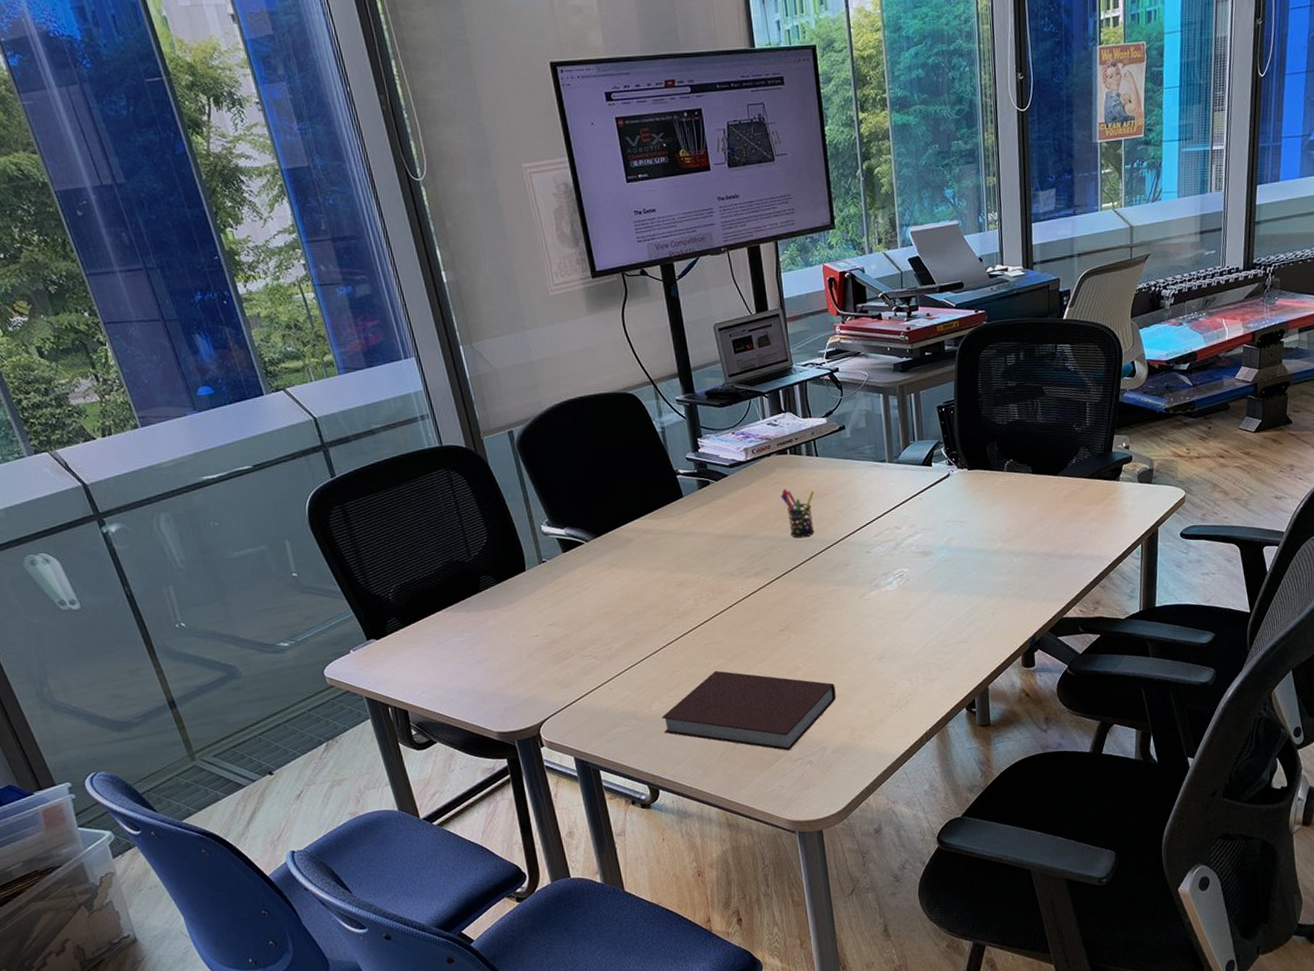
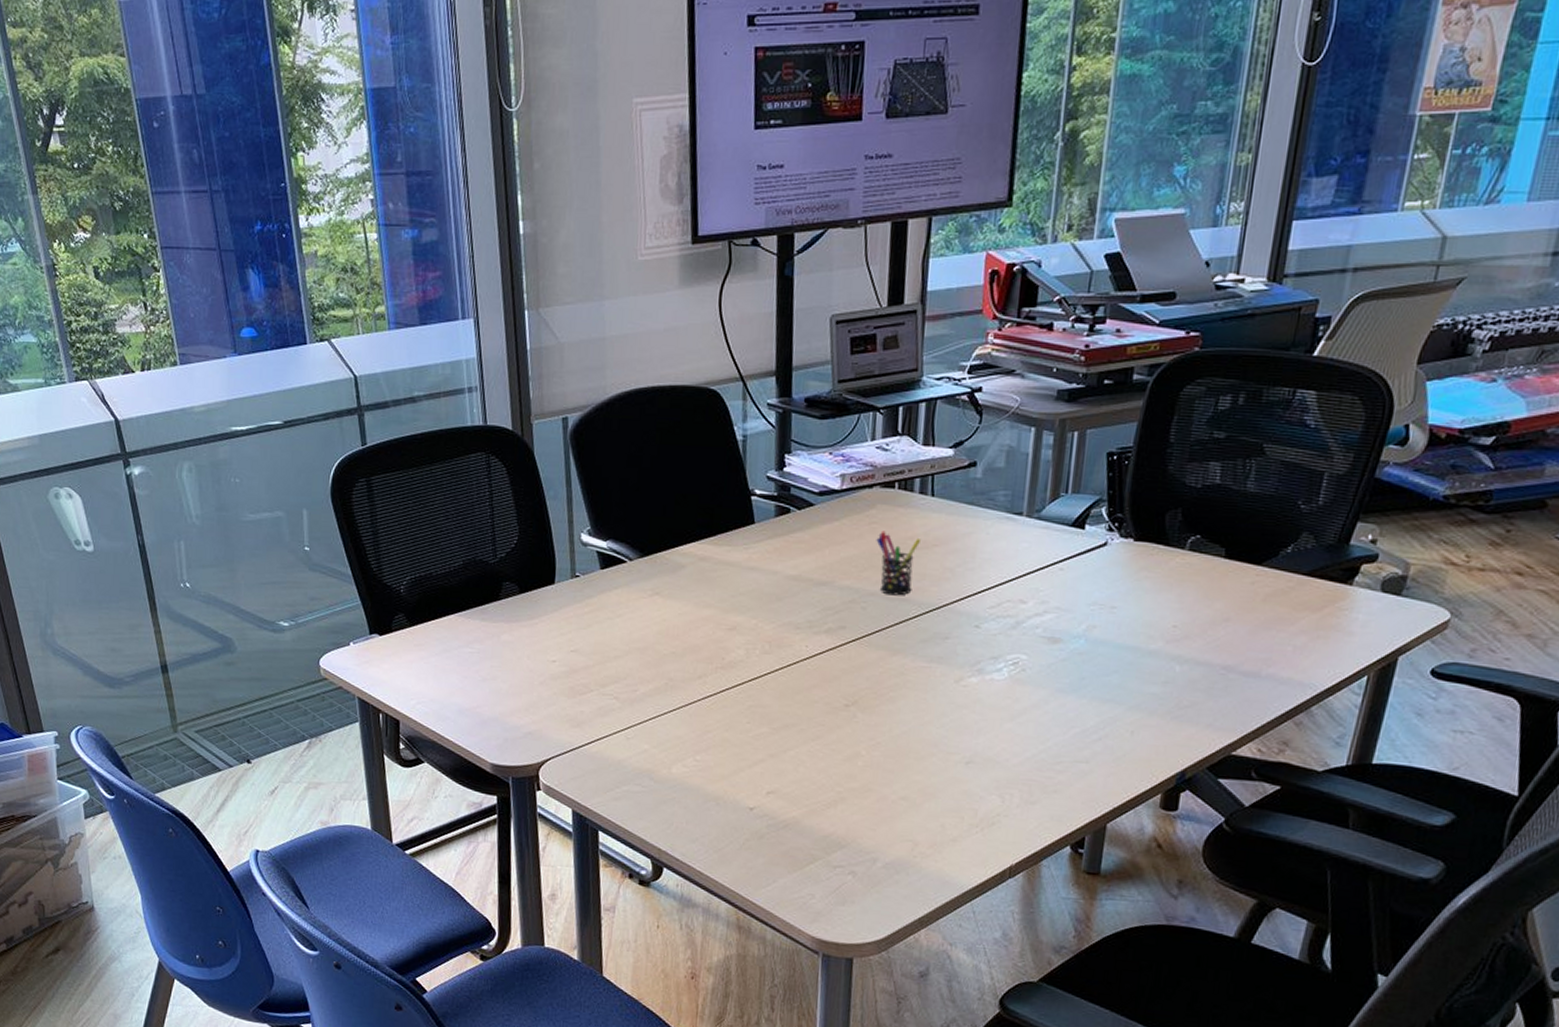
notebook: present [661,670,836,751] -> none [681,739,902,854]

